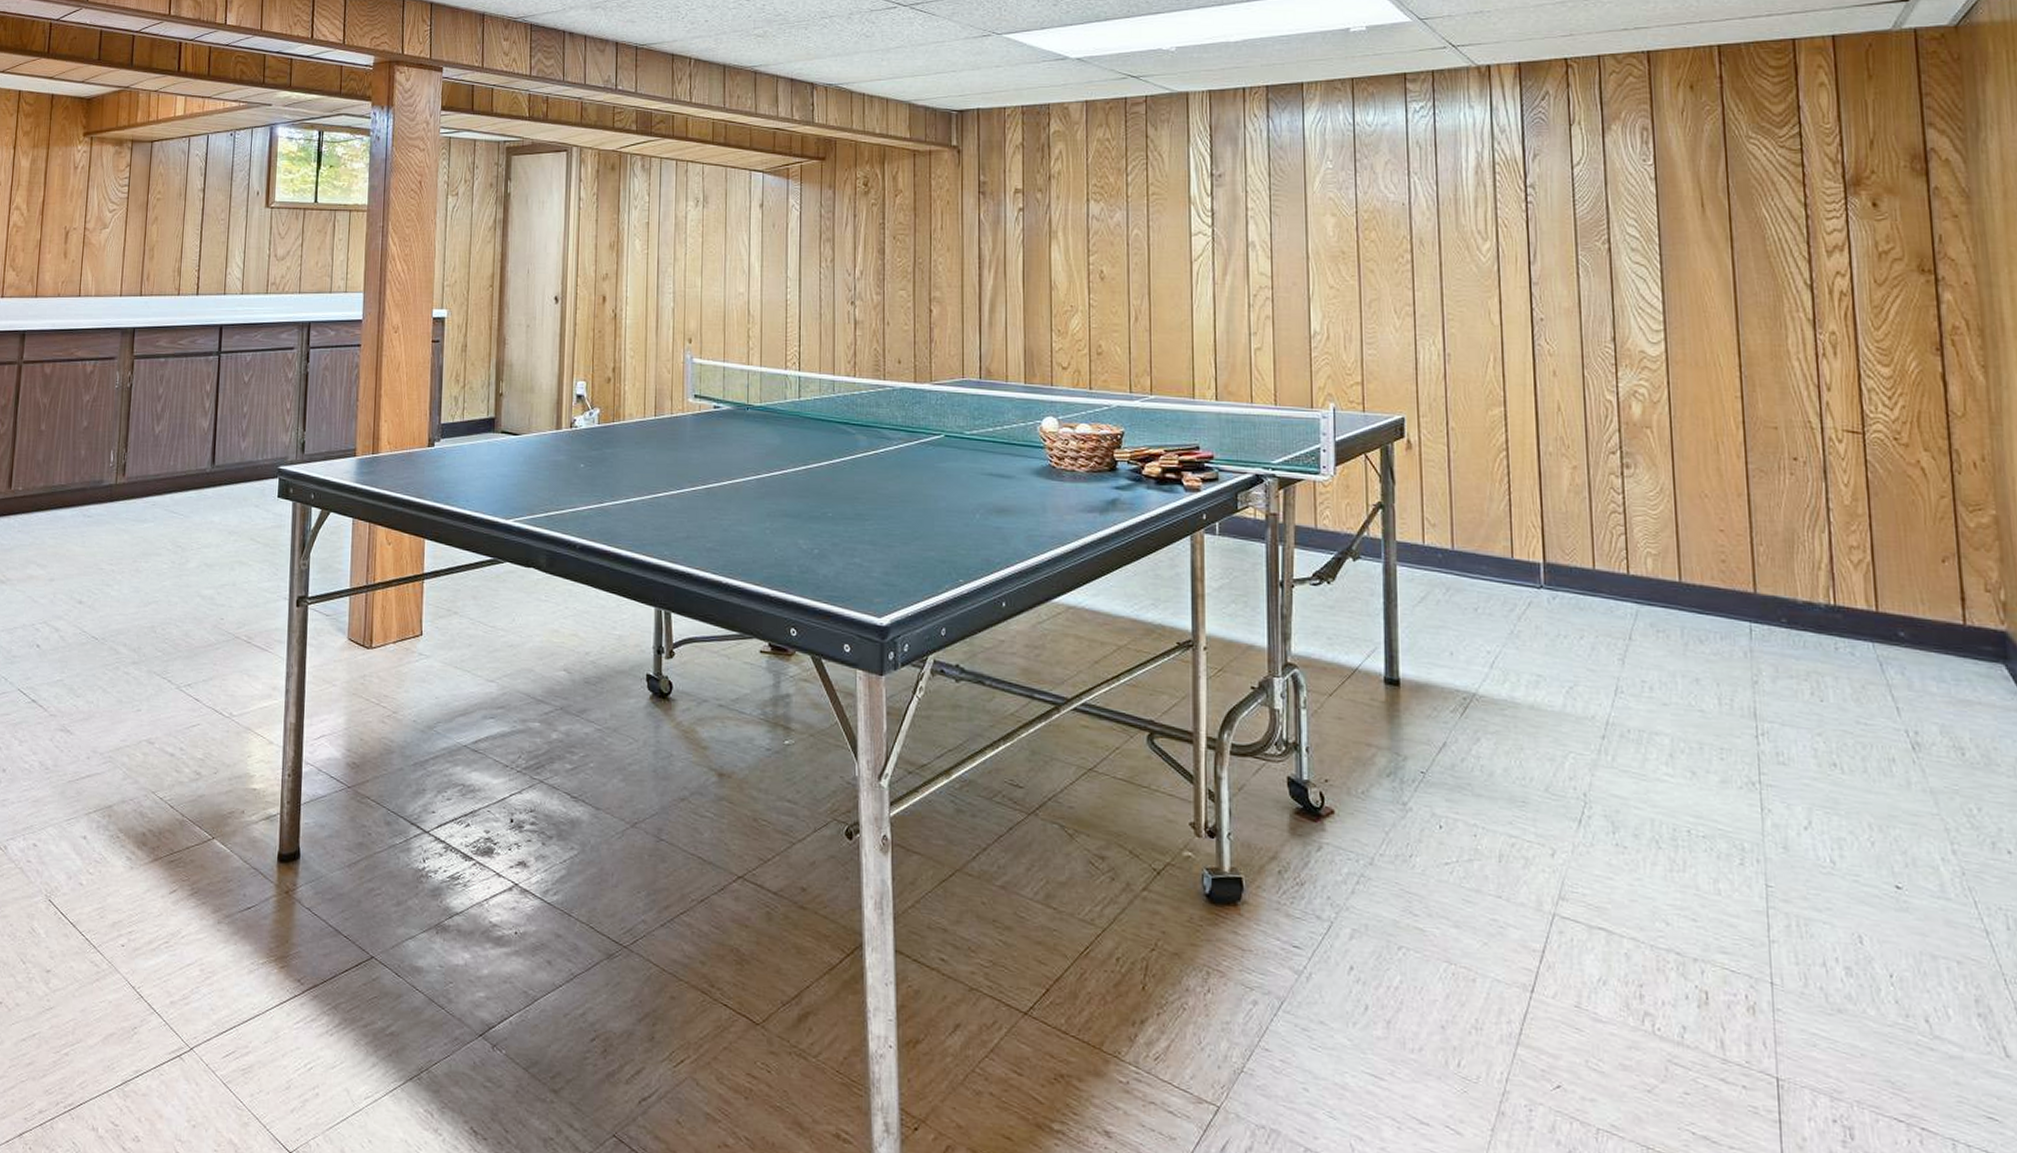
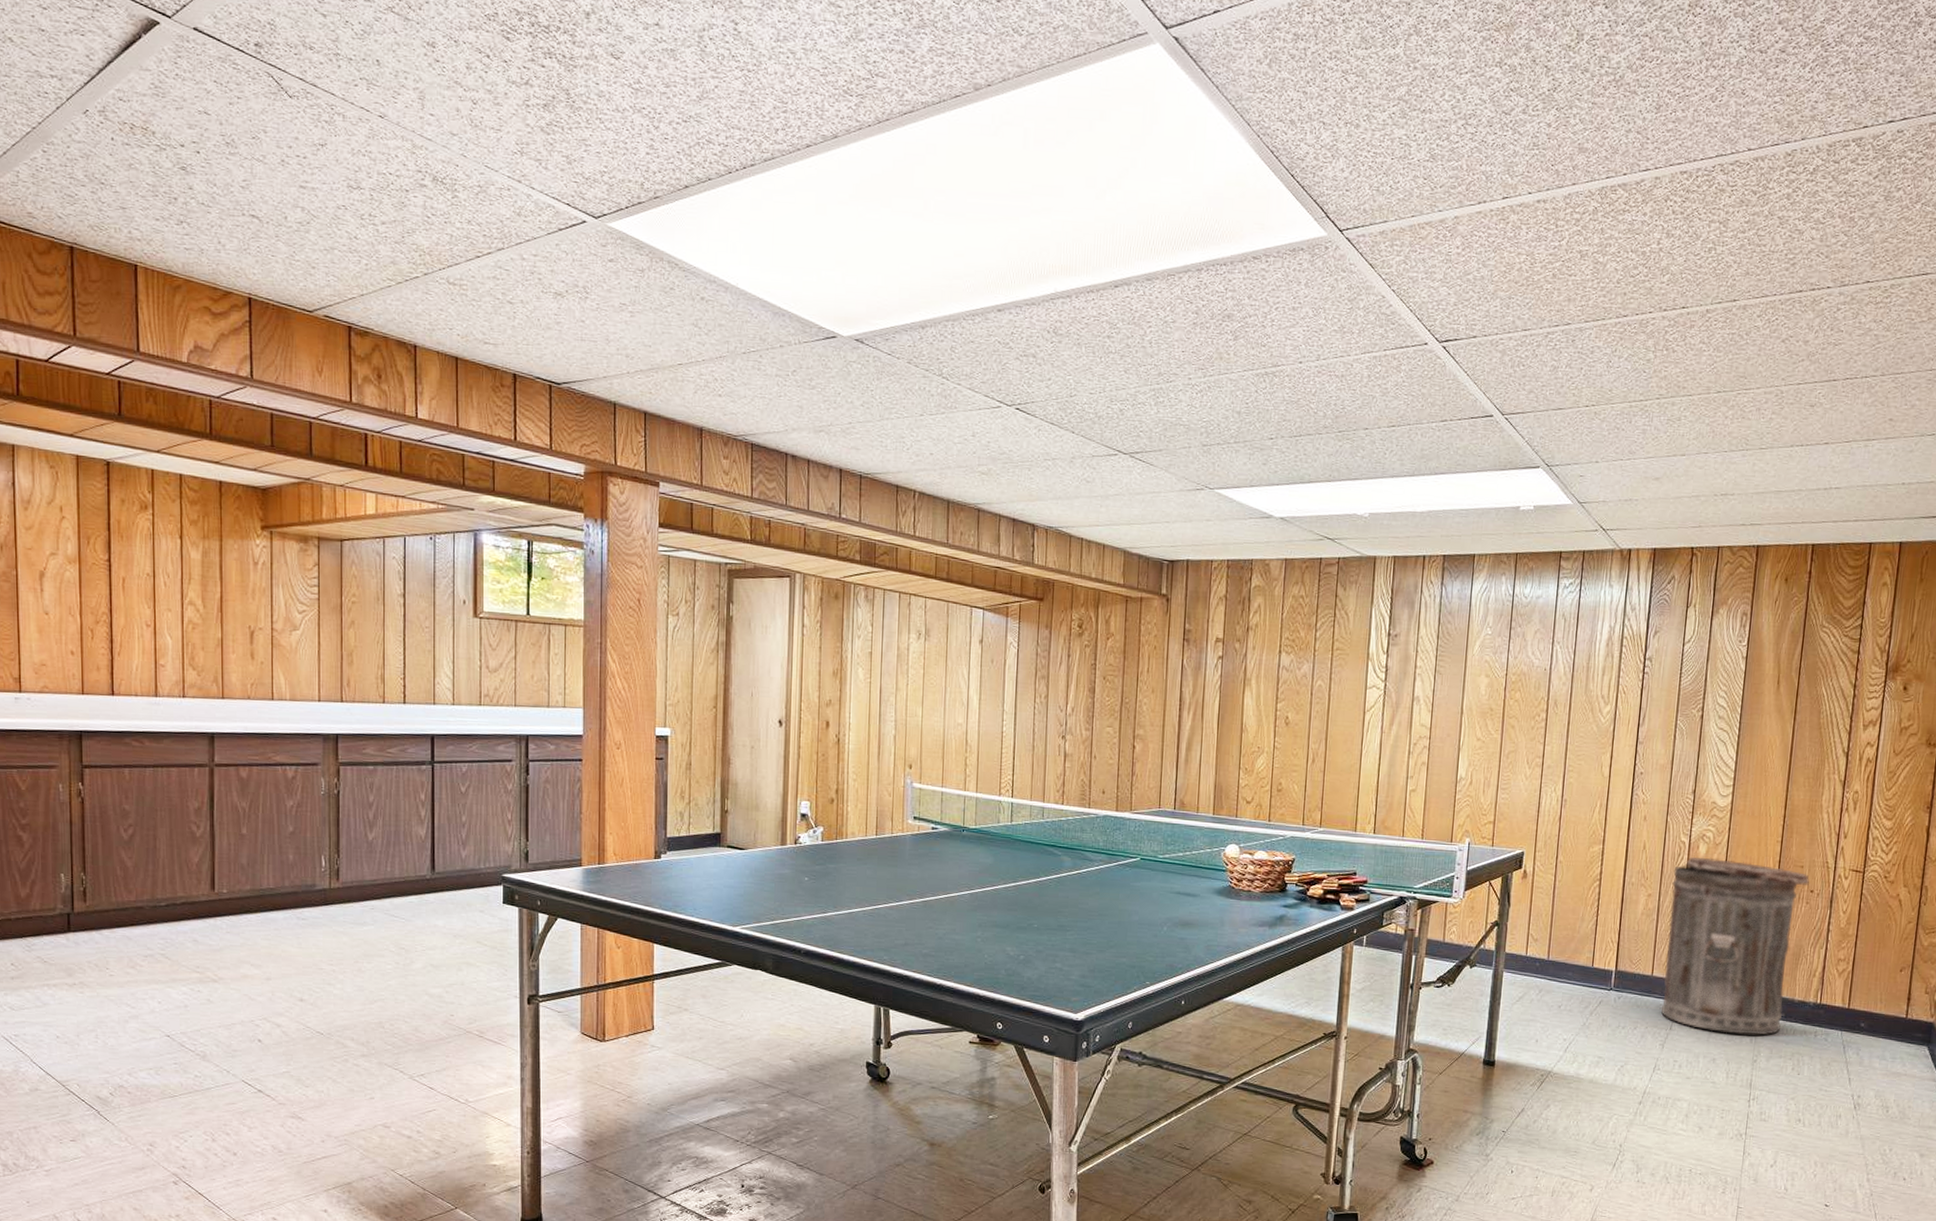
trash can: none [1602,419,1789,648] -> present [1661,857,1809,1035]

